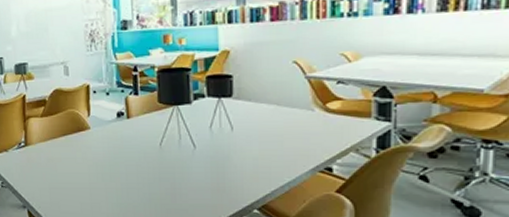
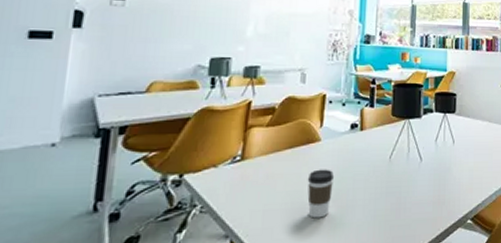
coffee cup: none [82,154,107,197] -> present [307,169,335,219]

